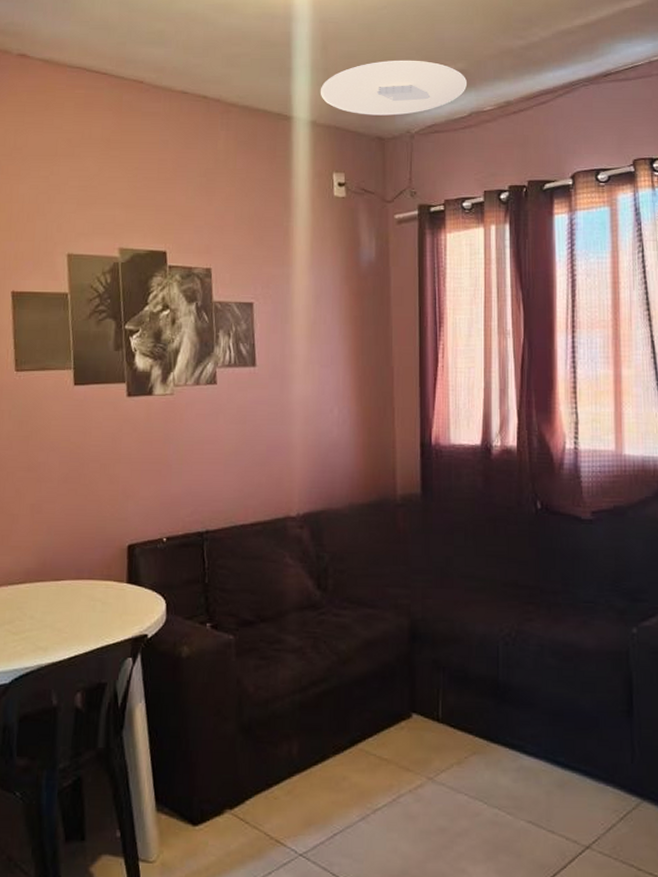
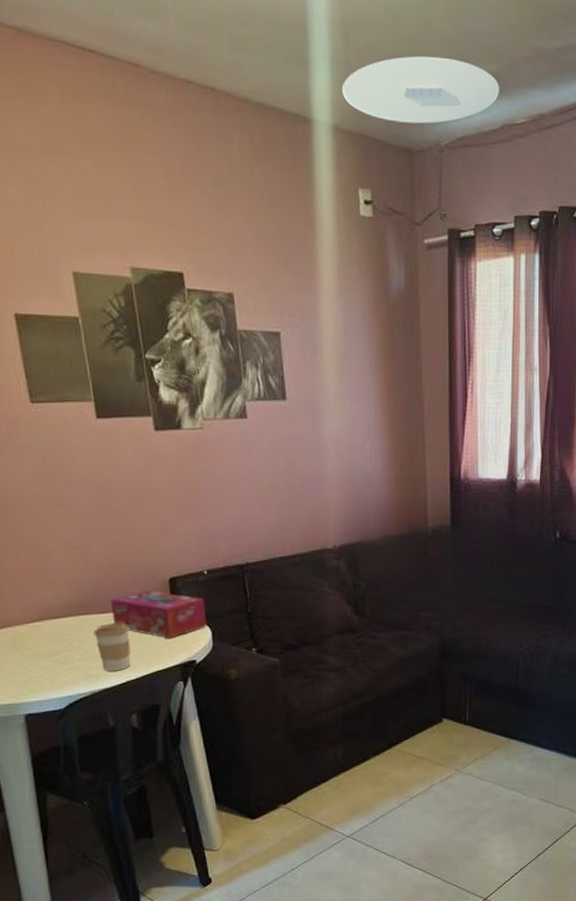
coffee cup: none [47,591,84,644] -> present [94,623,131,671]
tissue box: none [67,557,162,609] -> present [110,590,207,638]

